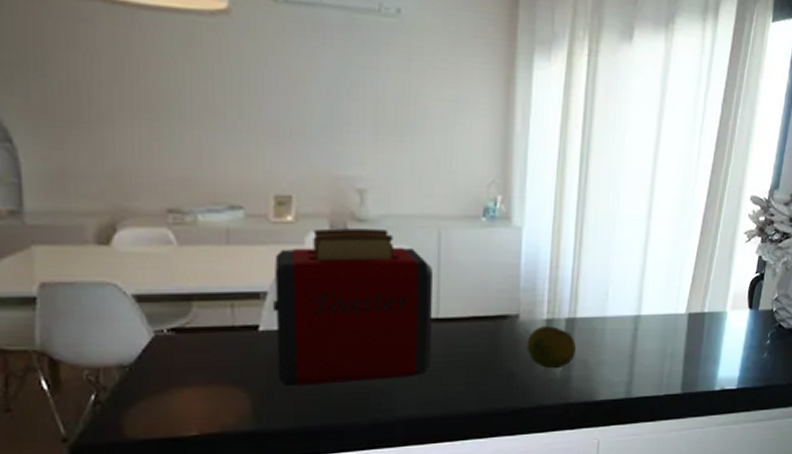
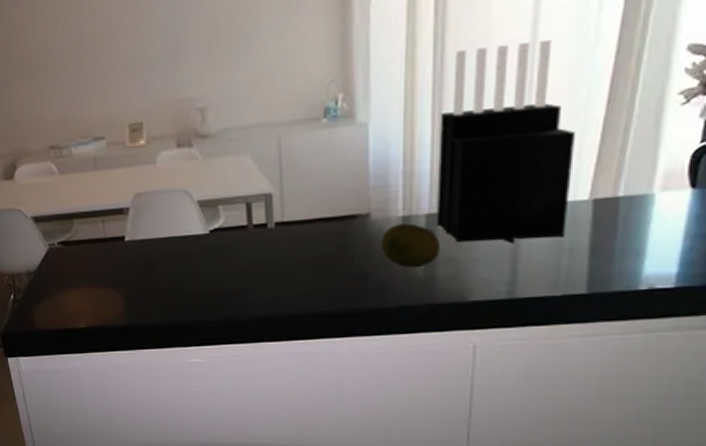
toaster: present [273,228,432,387] -> none [133,142,279,288]
knife block: none [573,172,679,348] -> present [436,39,576,243]

